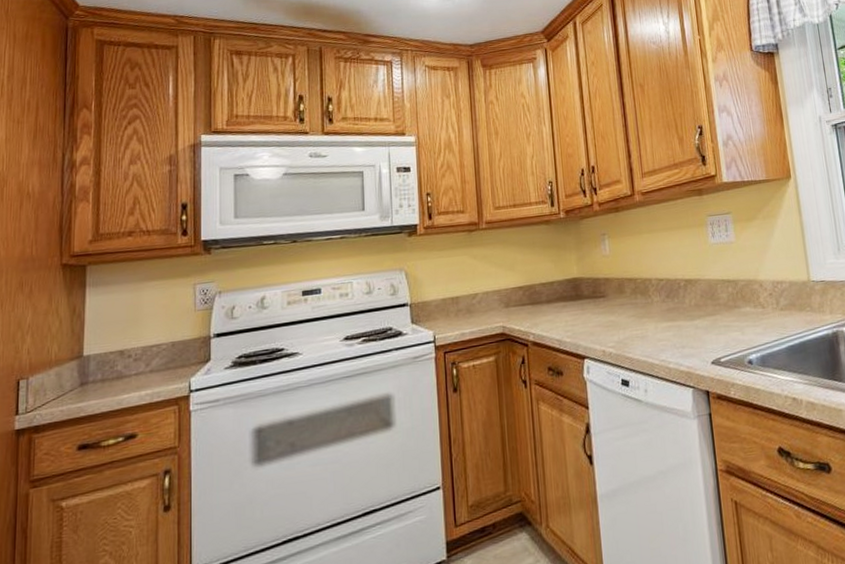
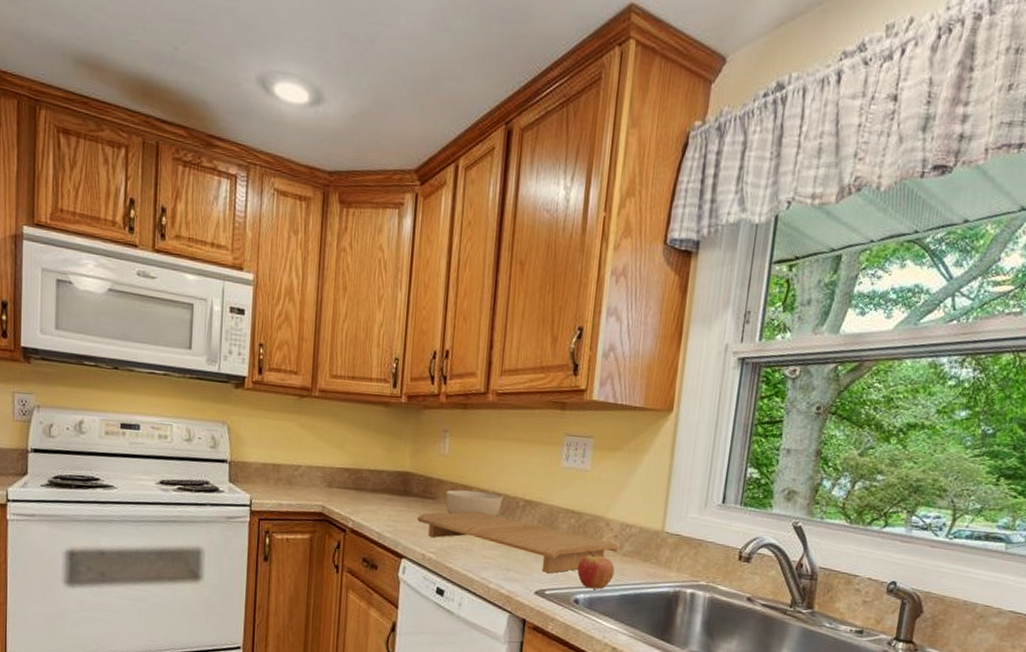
cutting board: none [592,299,777,342] -> present [417,511,620,574]
bowl: none [613,279,666,307] -> present [445,489,503,517]
fruit: none [744,313,778,348] -> present [577,551,615,590]

